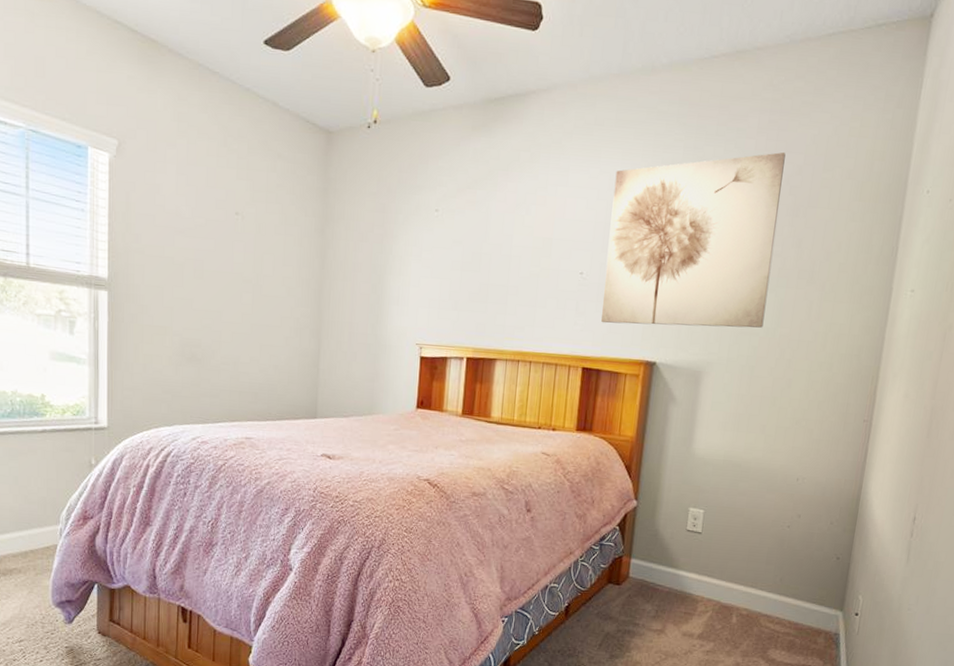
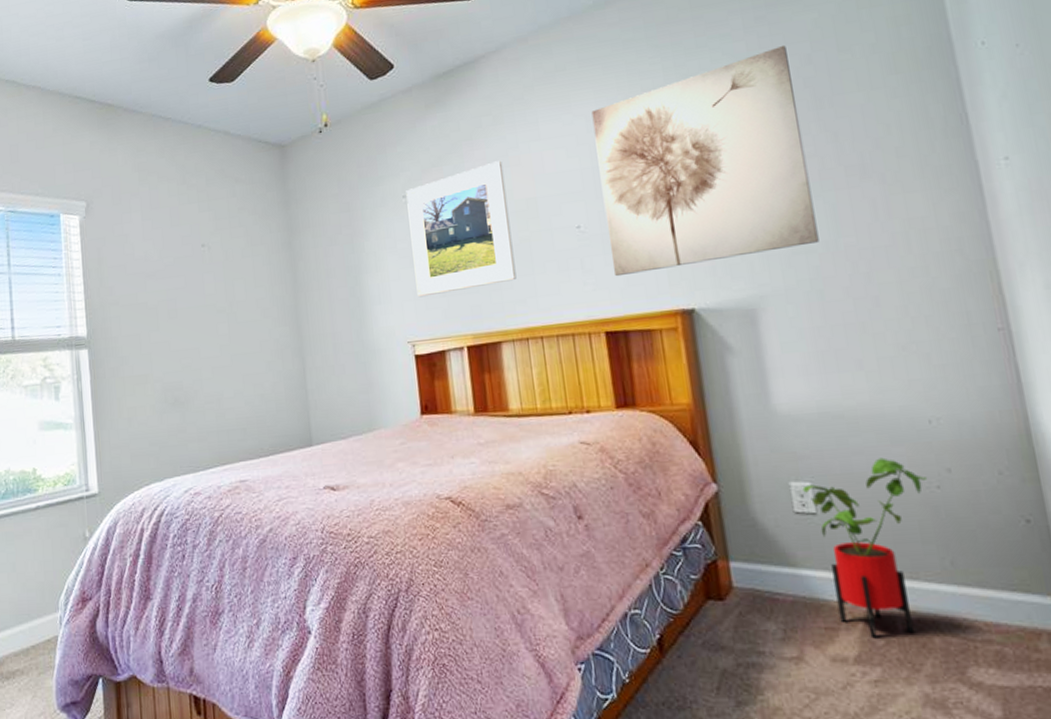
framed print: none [432,196,530,308] -> present [406,160,517,298]
house plant: none [696,500,783,624] -> present [802,457,926,639]

